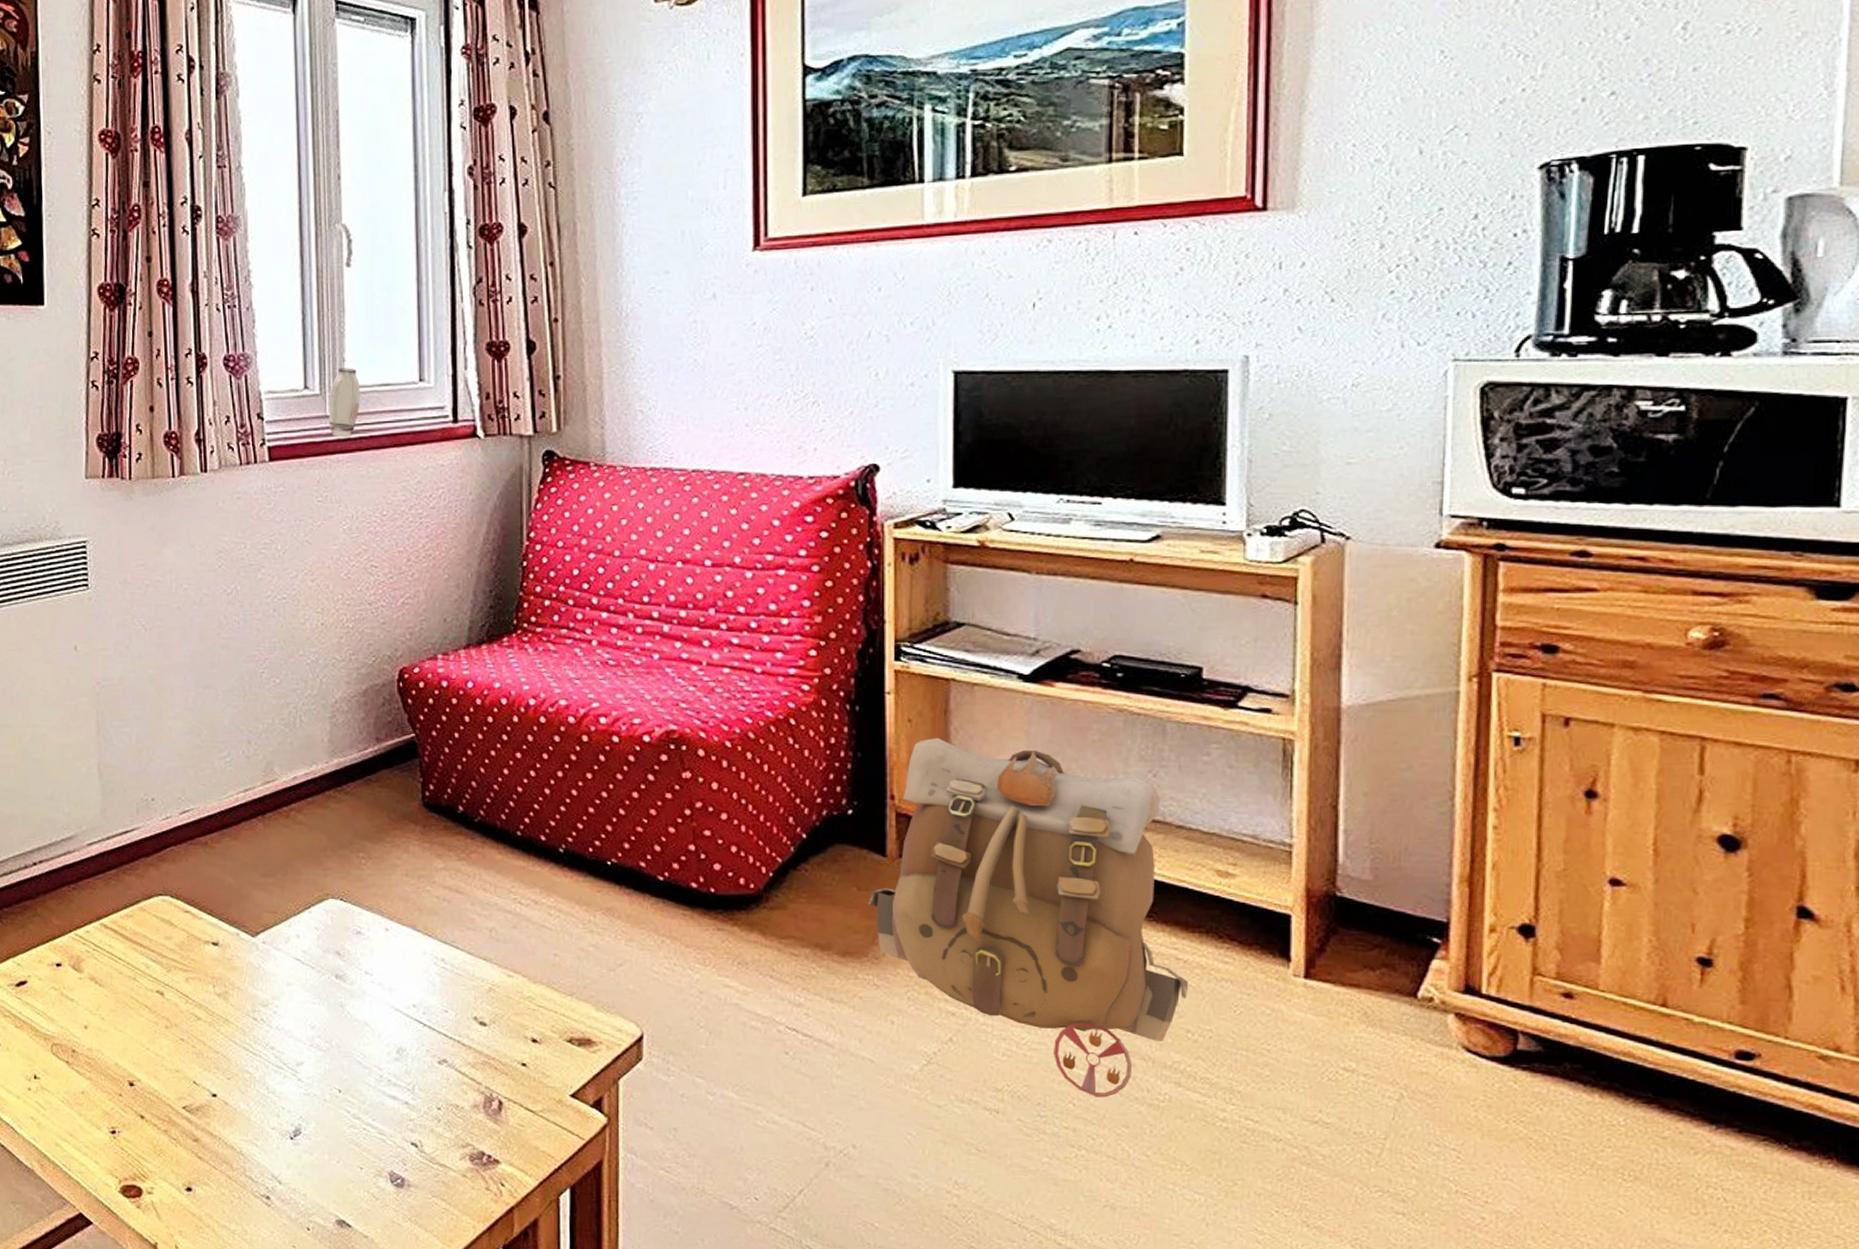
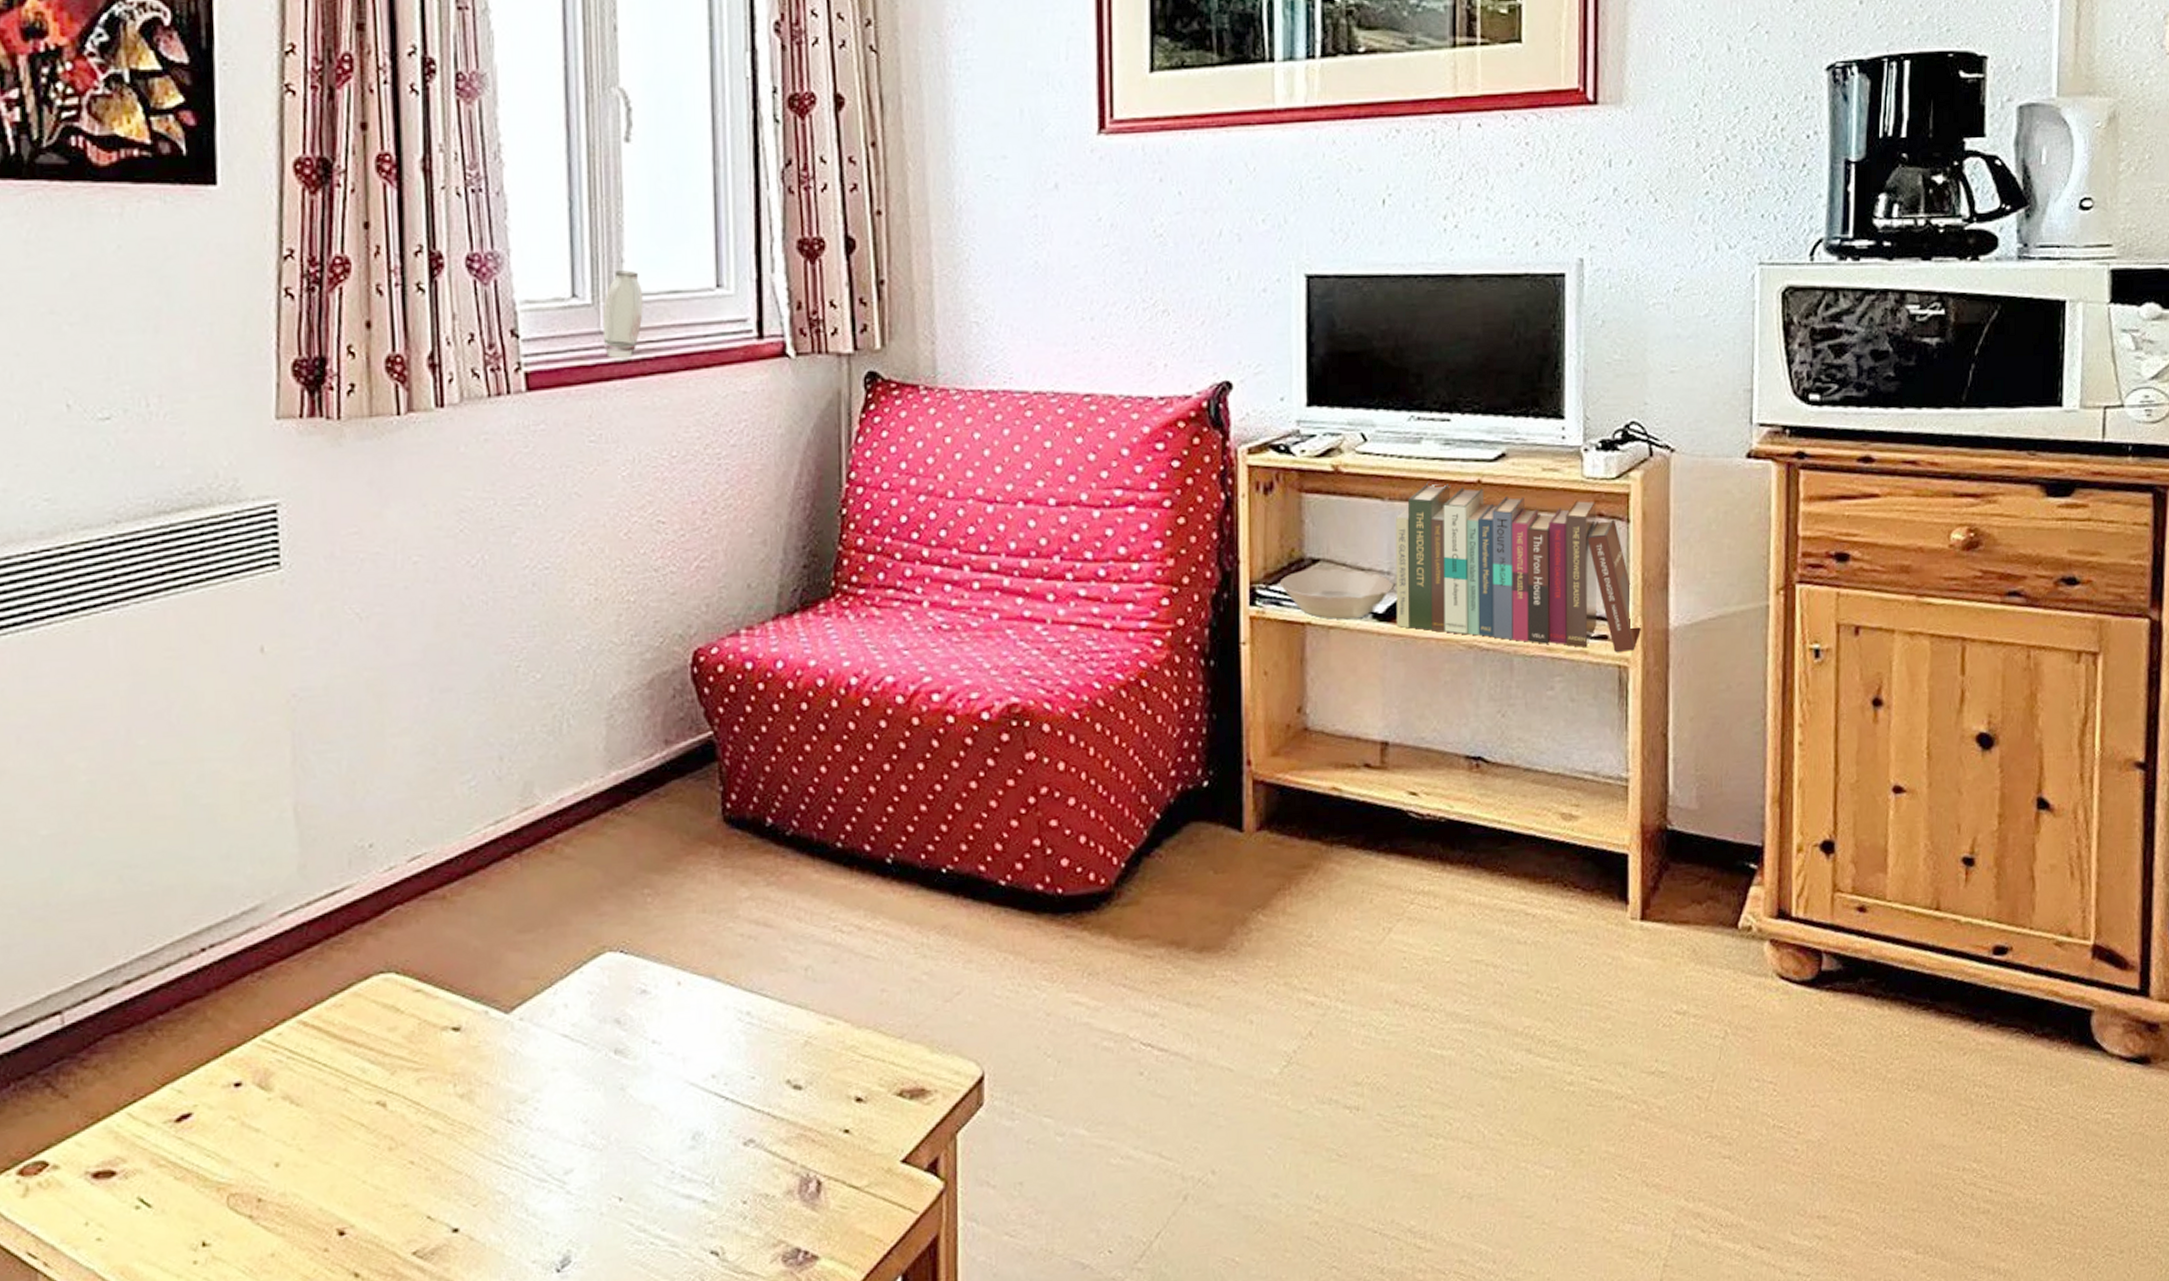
backpack: present [868,737,1189,1098] -> none [1225,690,1537,1078]
bowl: none [925,632,1040,678] -> present [1281,568,1393,620]
books: none [1042,559,1309,725] -> present [1396,482,1641,652]

